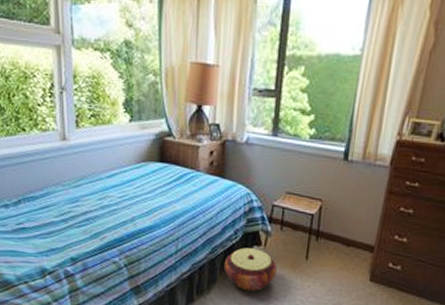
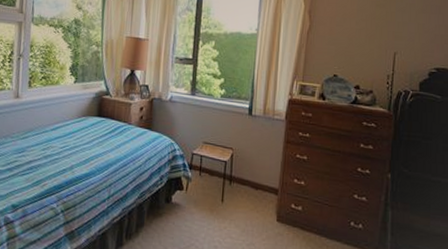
woven basket: present [223,247,277,292] -> none [150,192,197,234]

